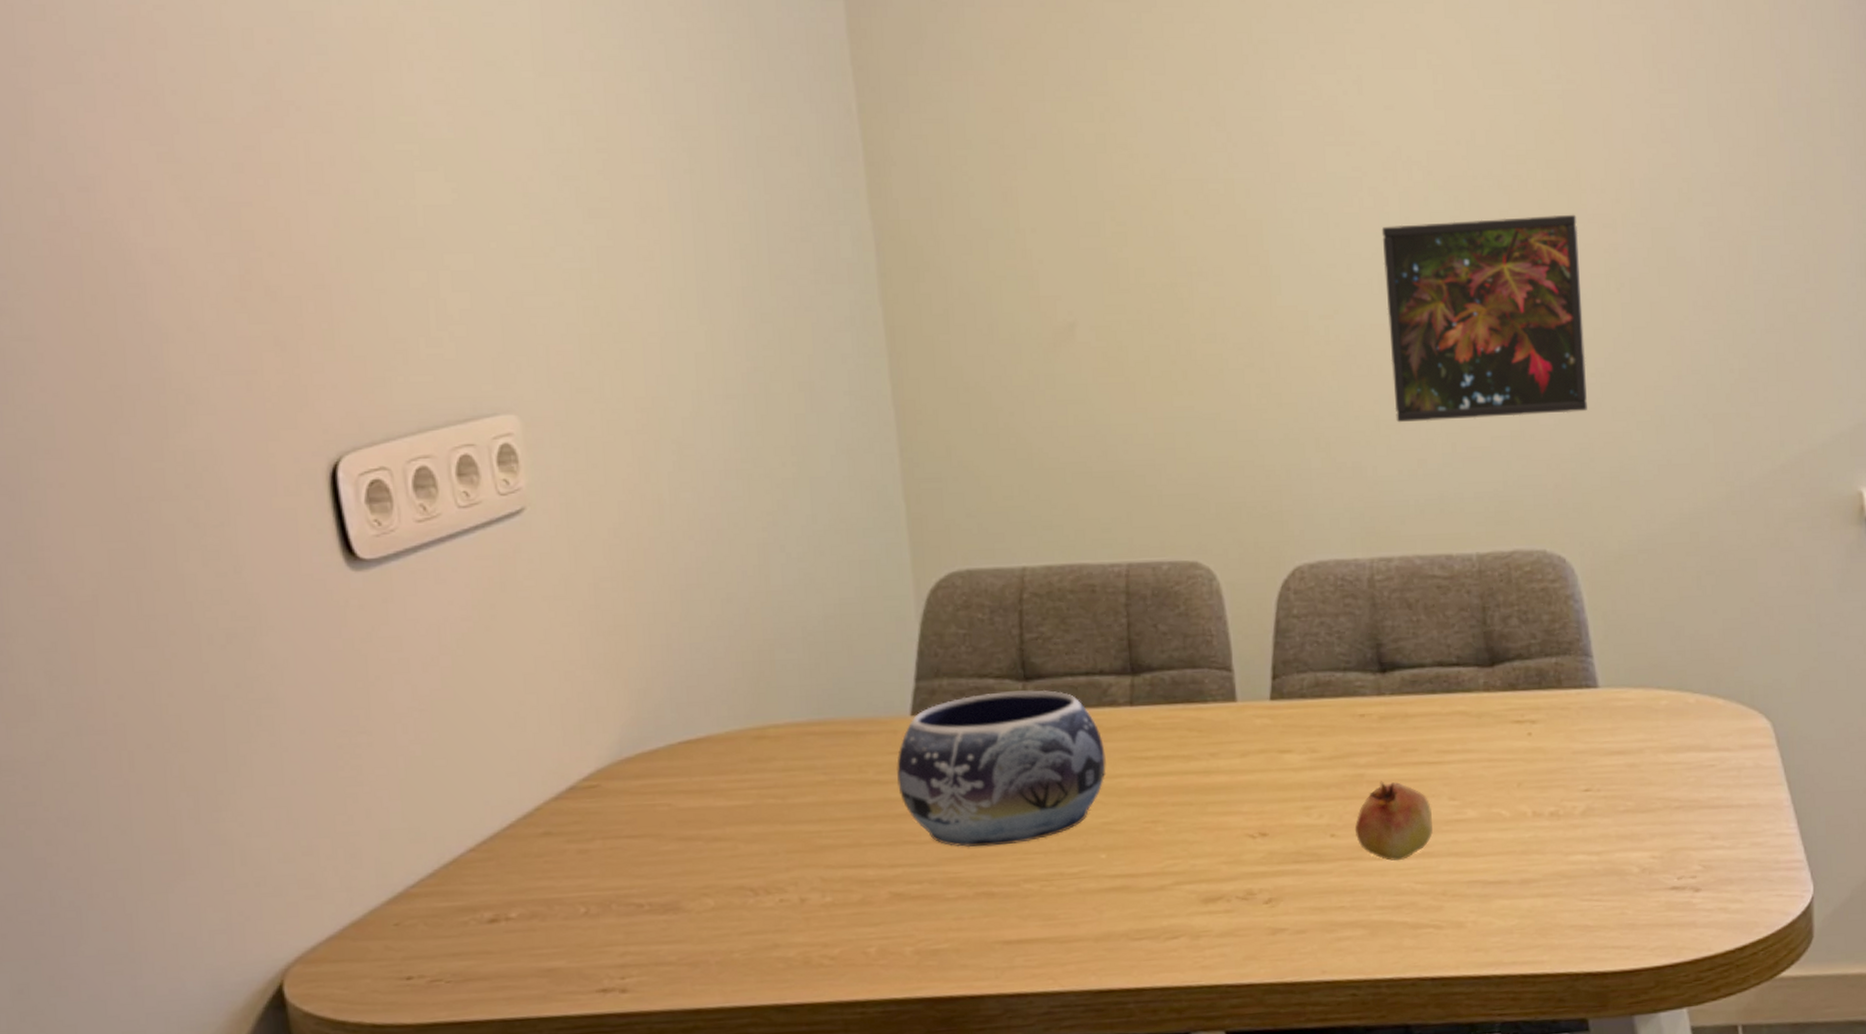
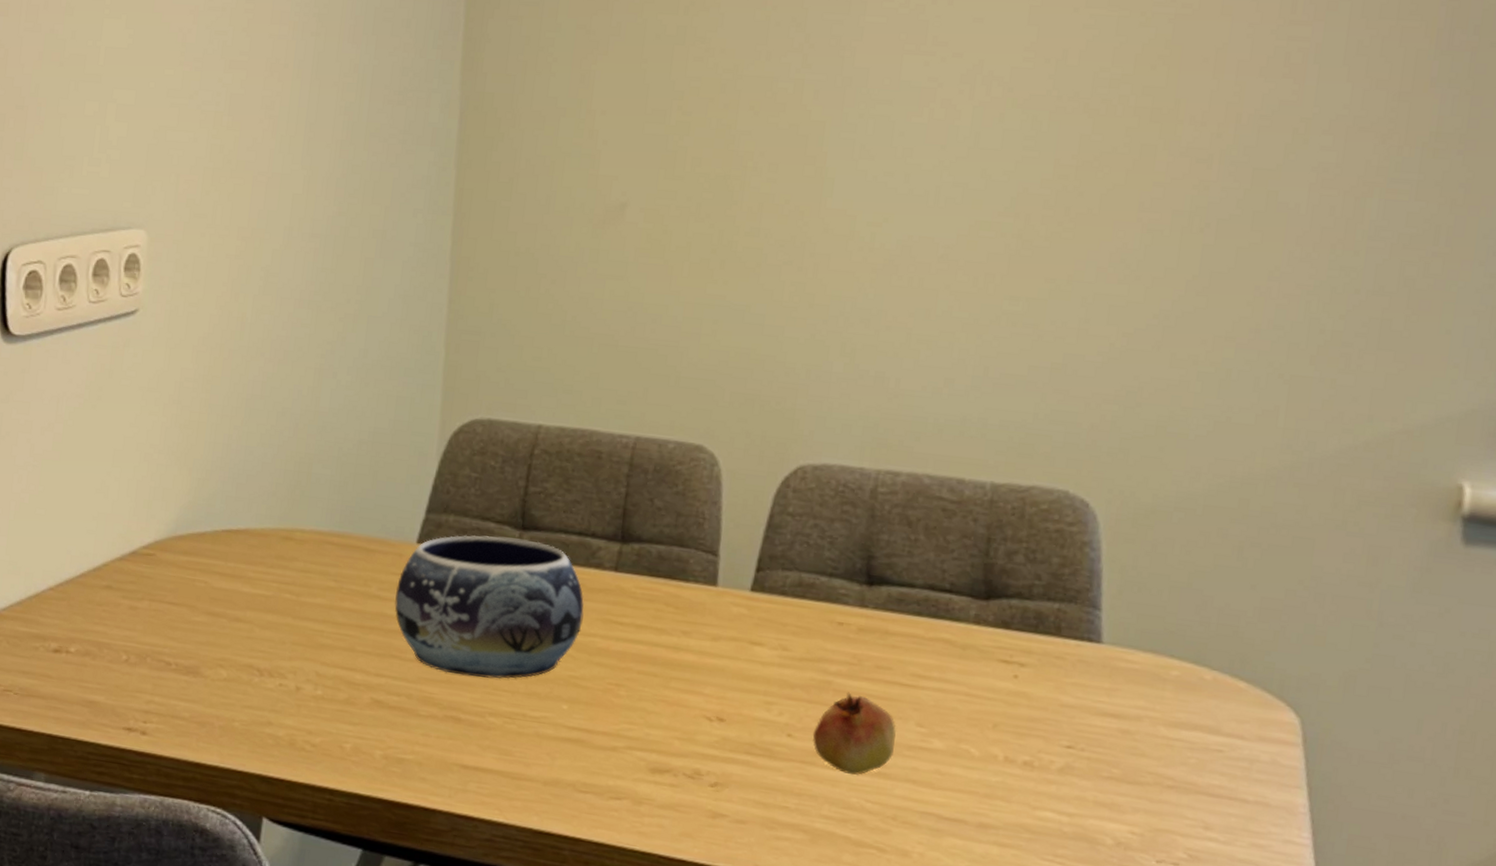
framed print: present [1381,214,1587,423] -> none [929,139,1167,353]

